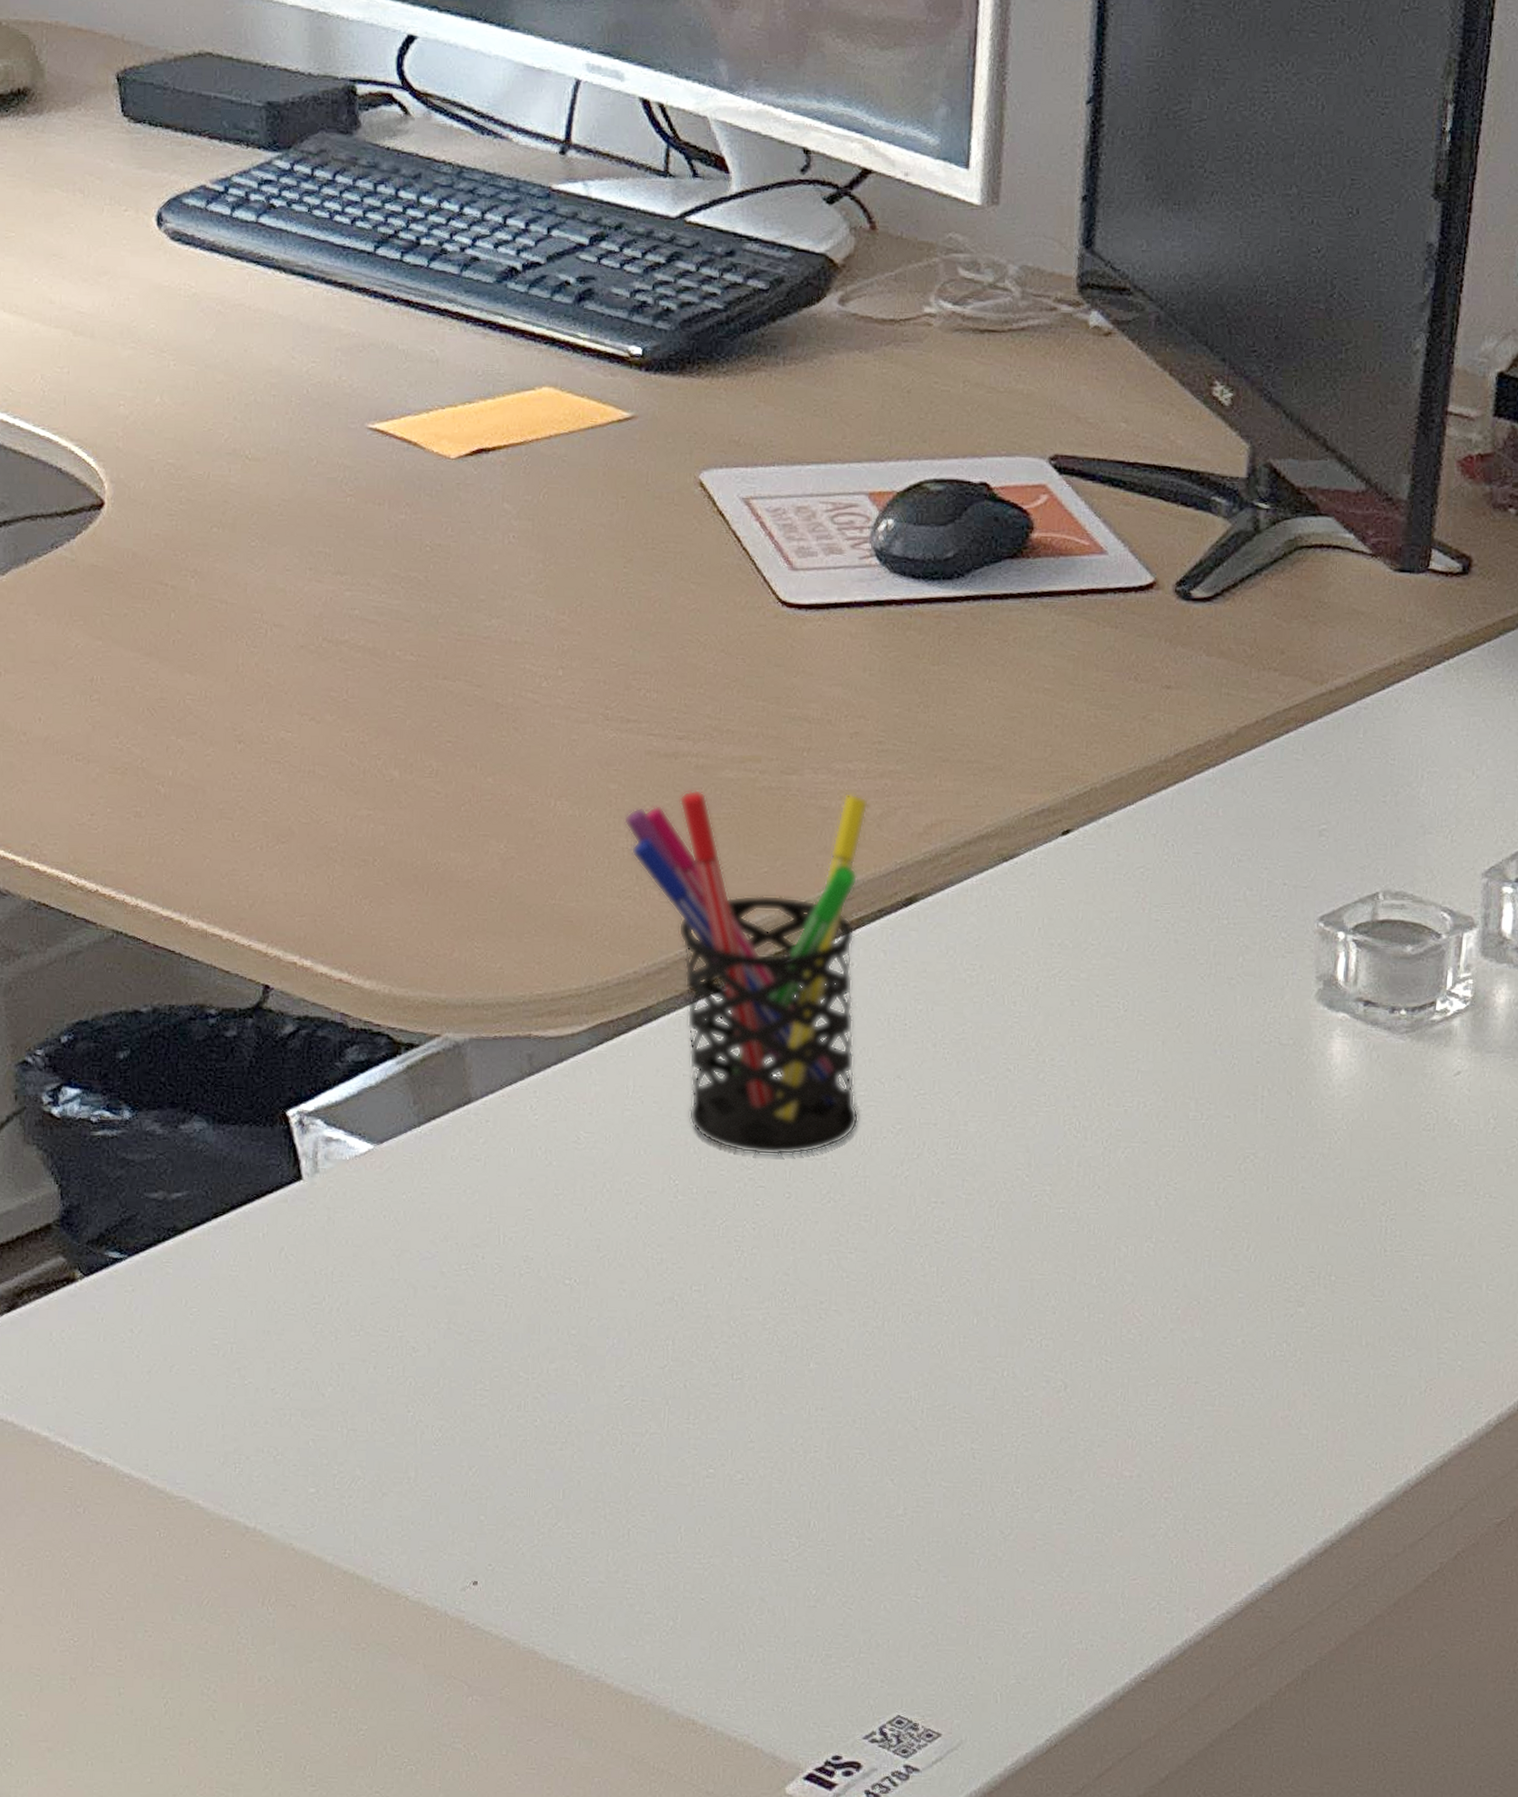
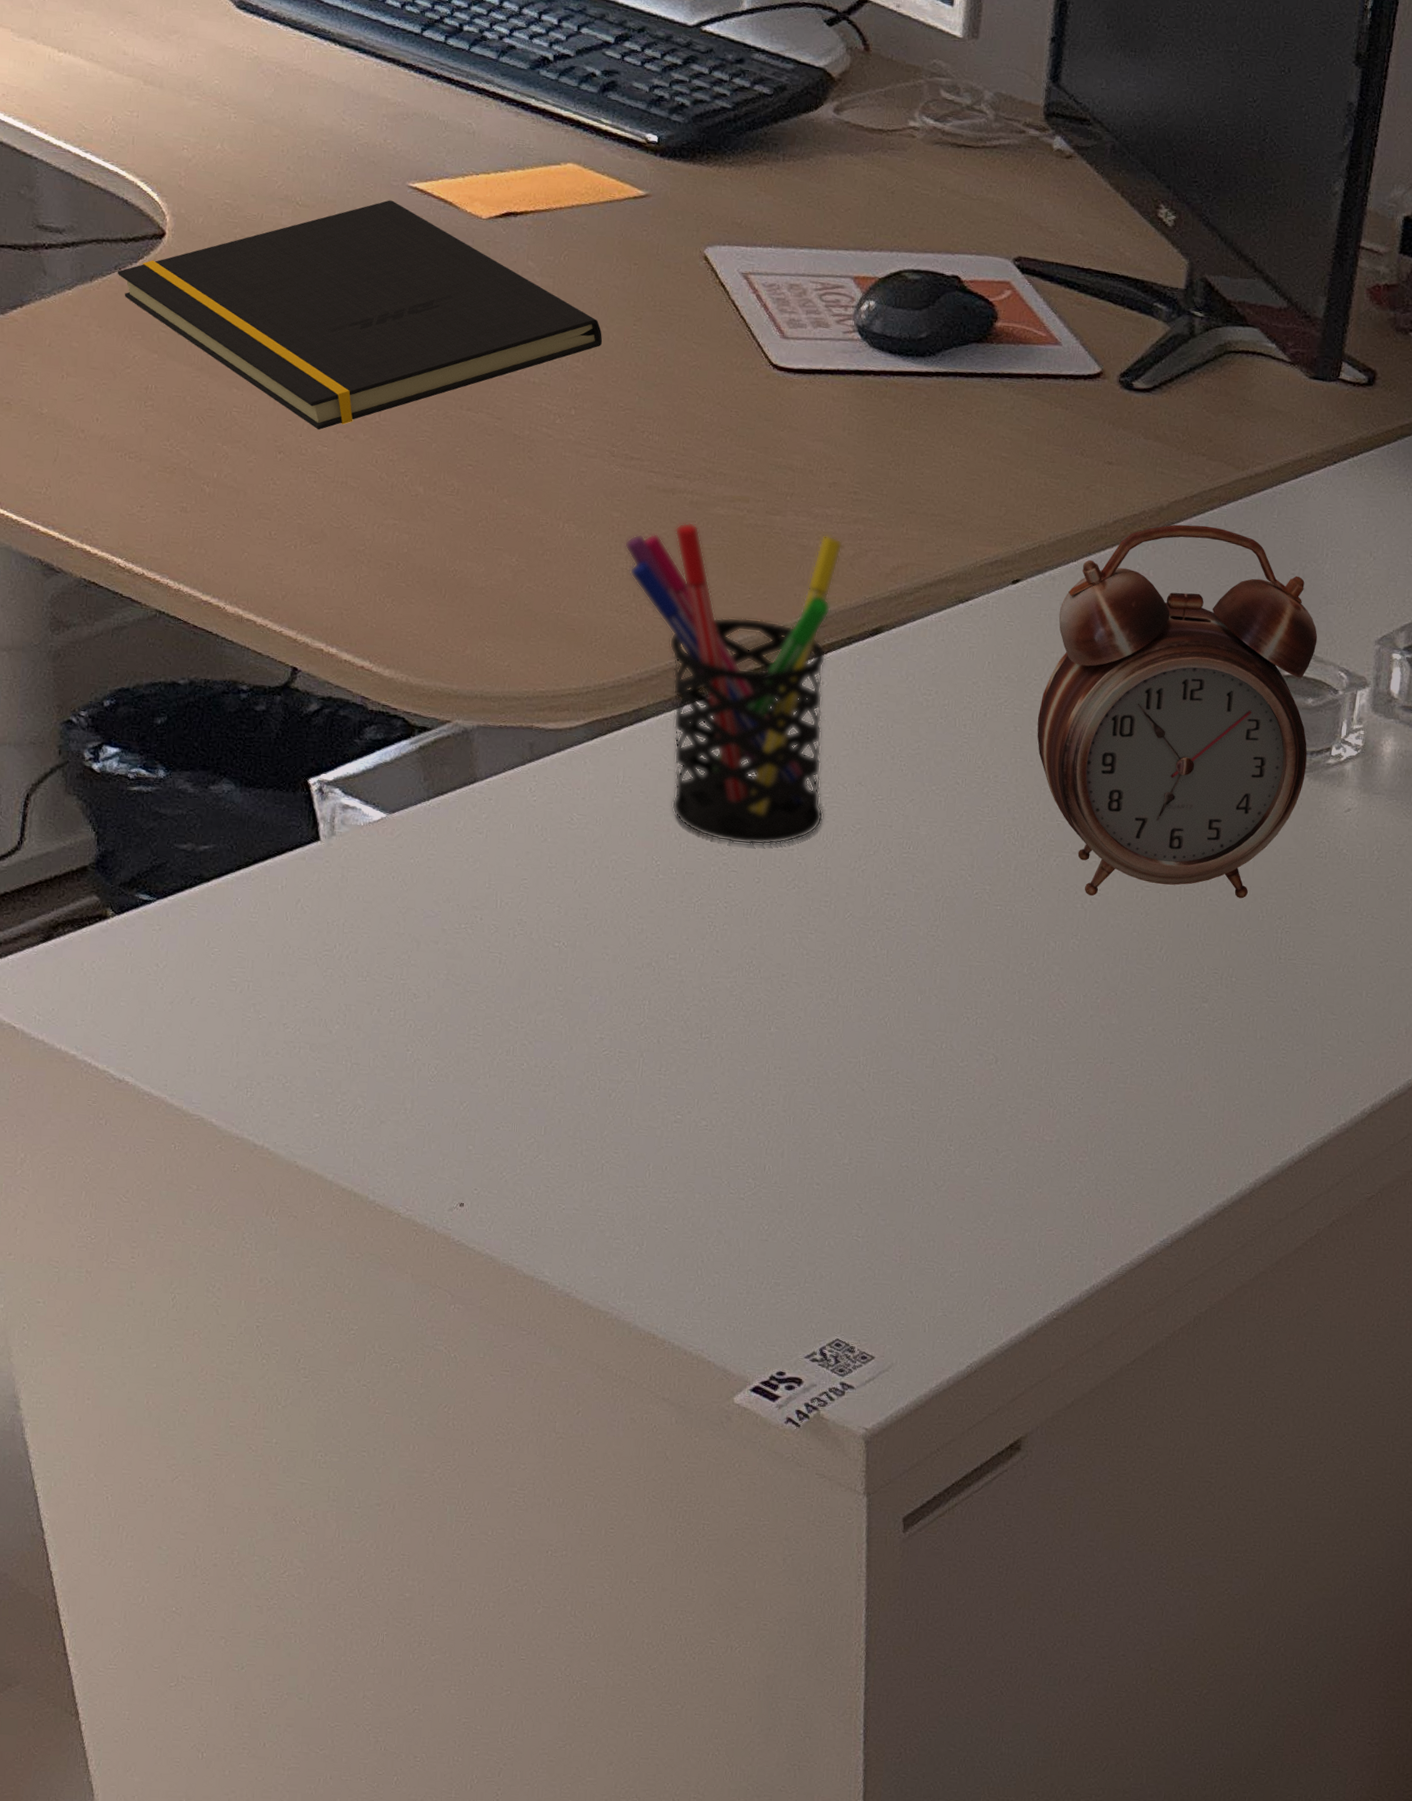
notepad: none [54,445,590,713] -> present [117,200,603,430]
alarm clock: none [1096,752,1415,1191] -> present [1037,524,1318,899]

